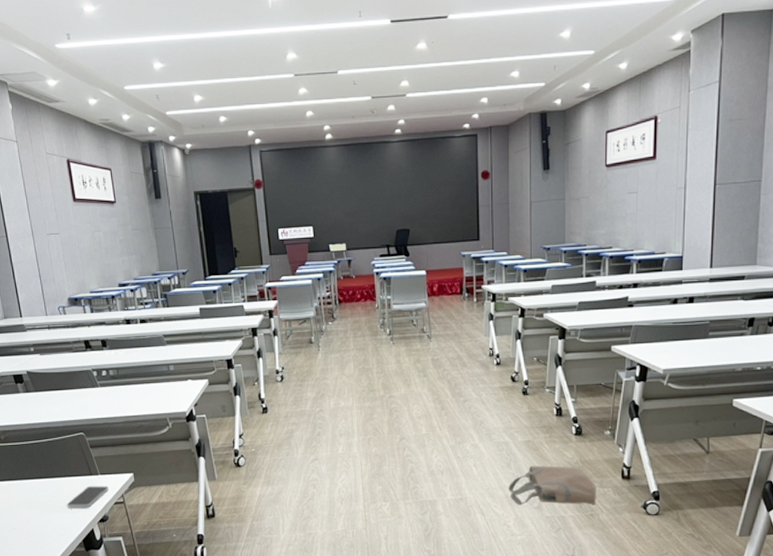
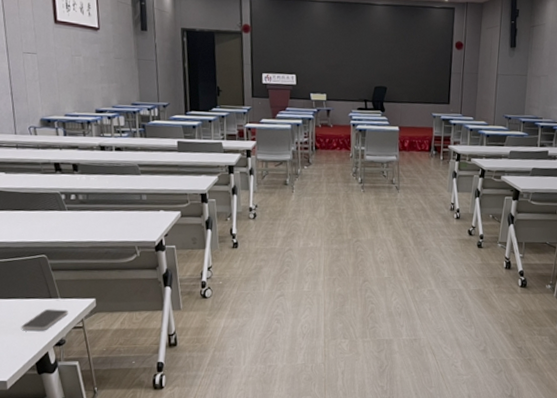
tote bag: present [508,465,596,506] -> none [458,312,536,351]

